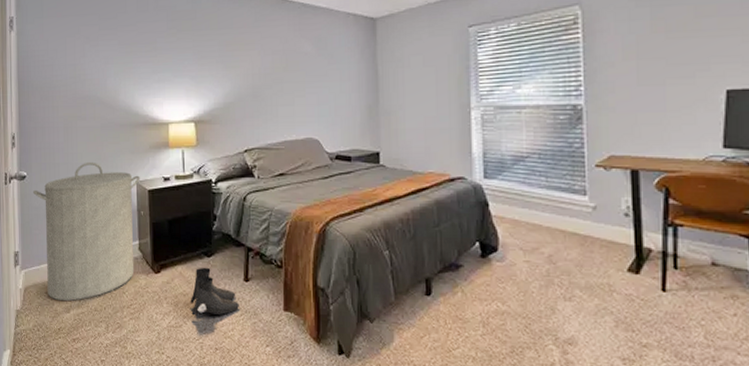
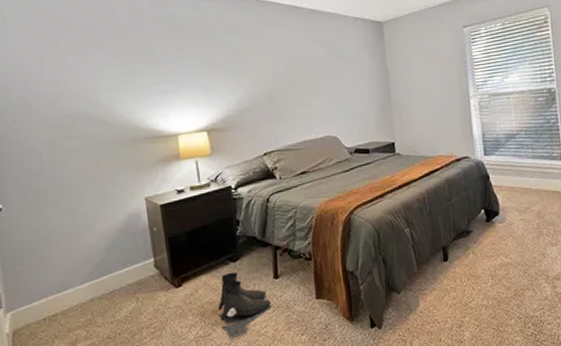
laundry hamper: present [32,161,140,302] -> none [12,183,152,337]

